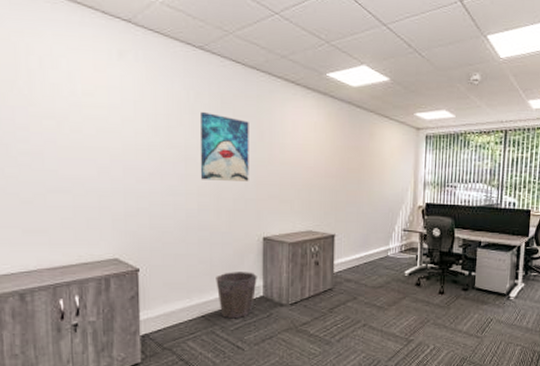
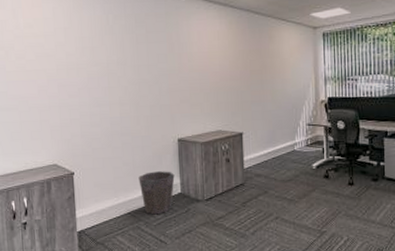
wall art: present [200,112,249,181] -> none [119,32,163,91]

